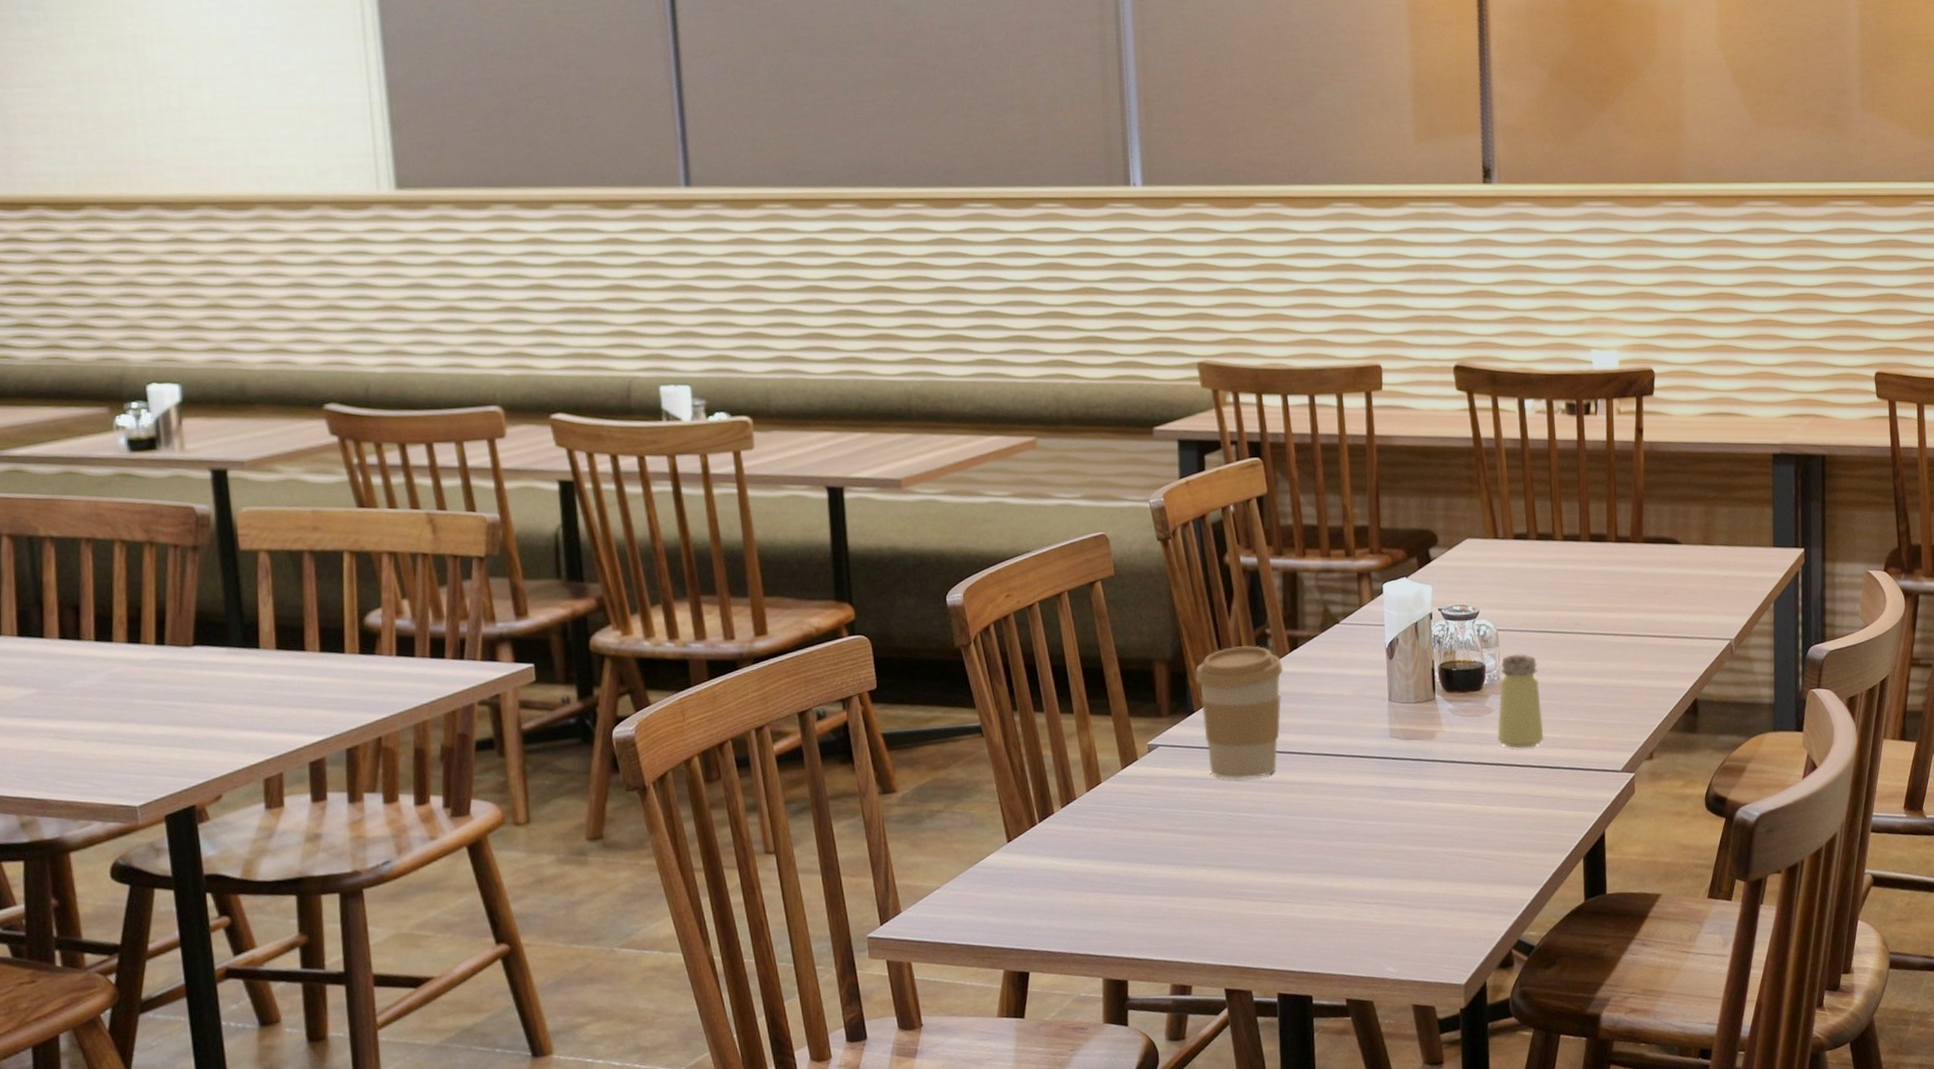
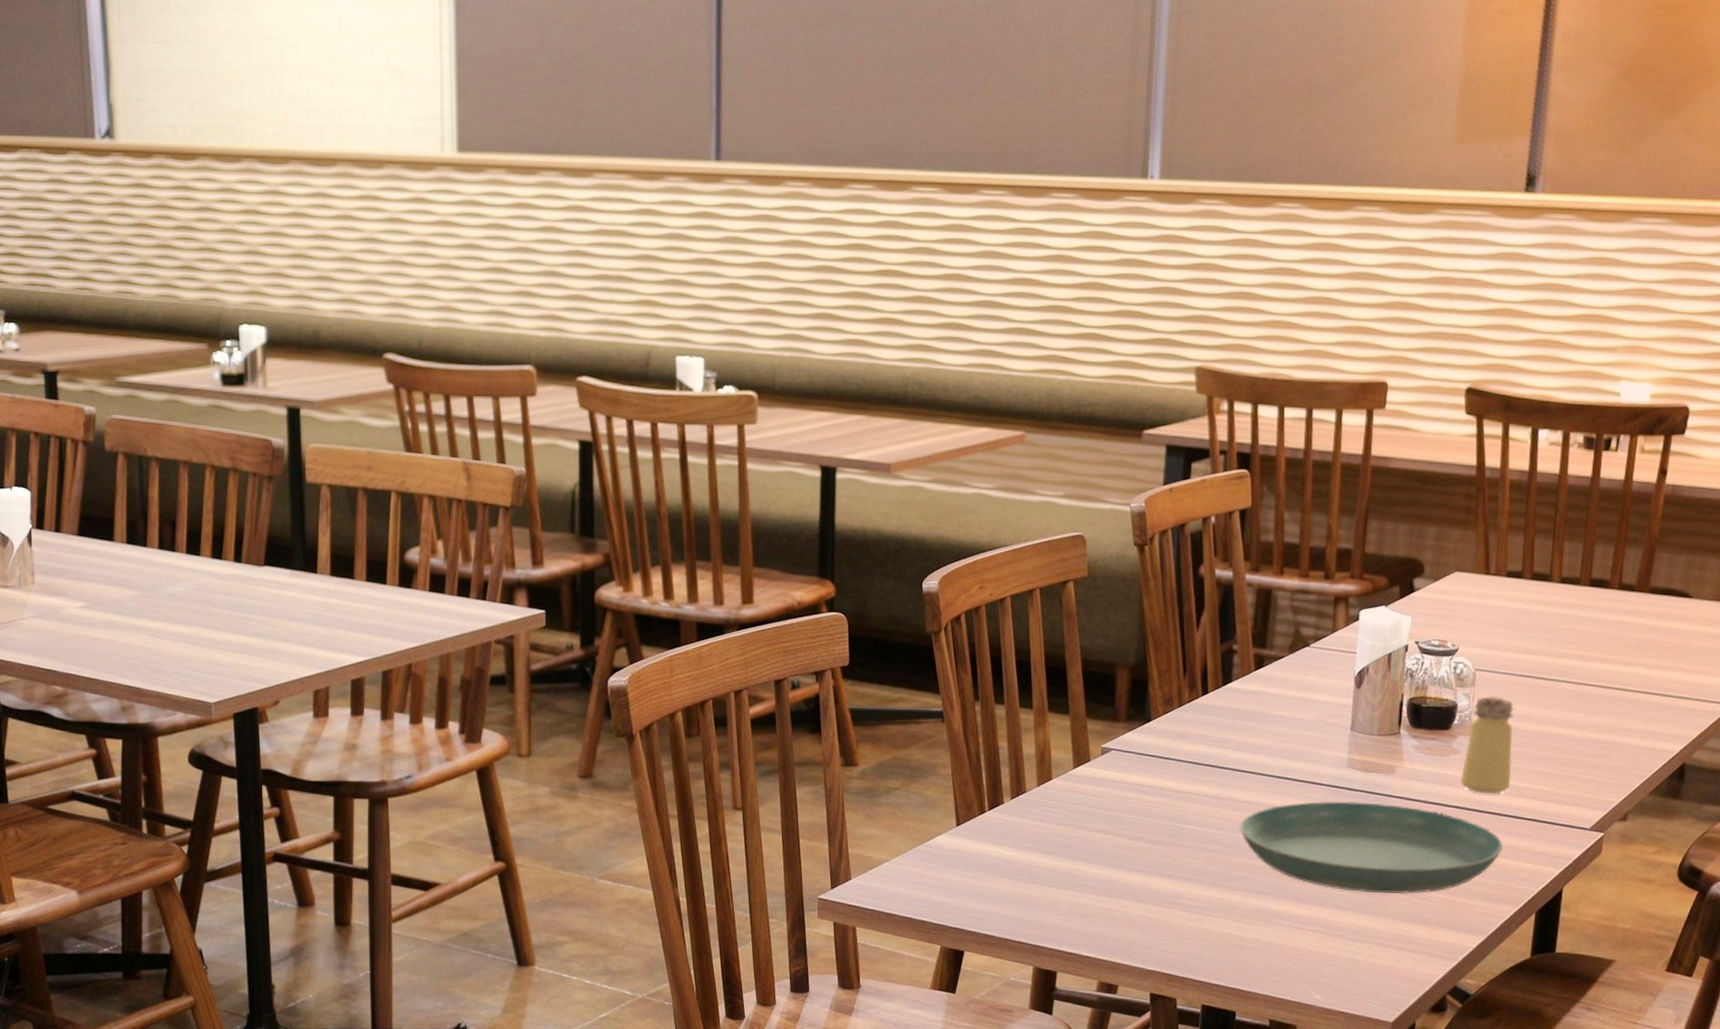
coffee cup: present [1195,646,1284,780] -> none [1156,659,1246,792]
saucer: none [1294,768,1545,859] -> present [1240,801,1503,895]

